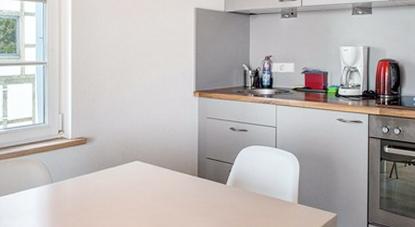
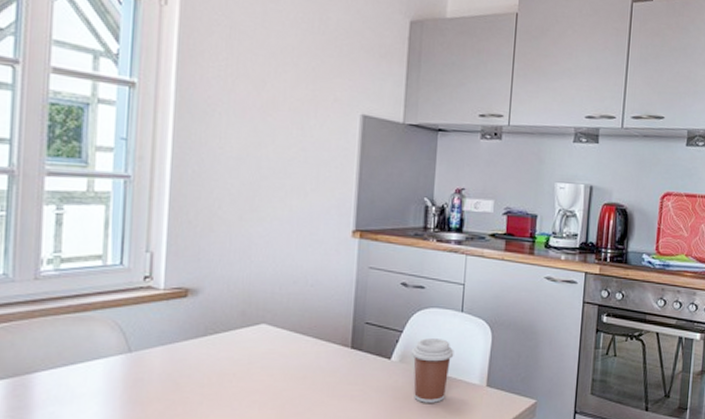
coffee cup: none [240,168,272,216] -> present [411,338,454,403]

